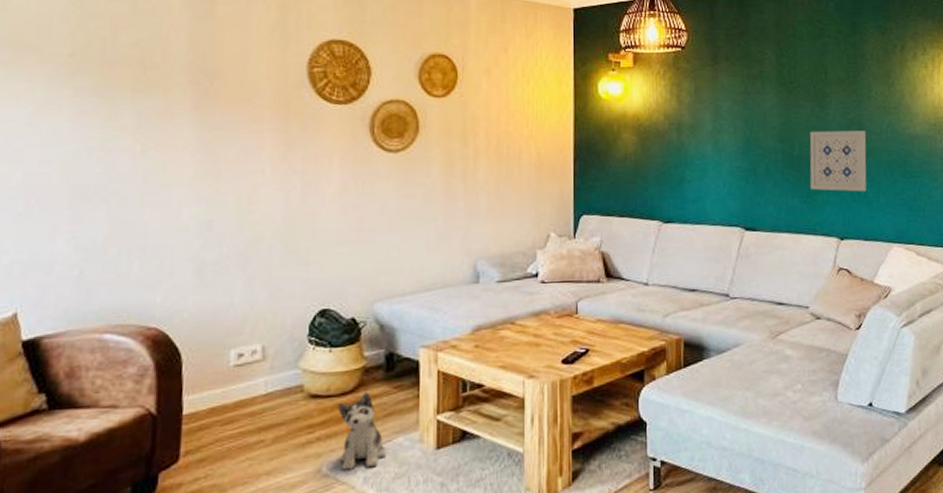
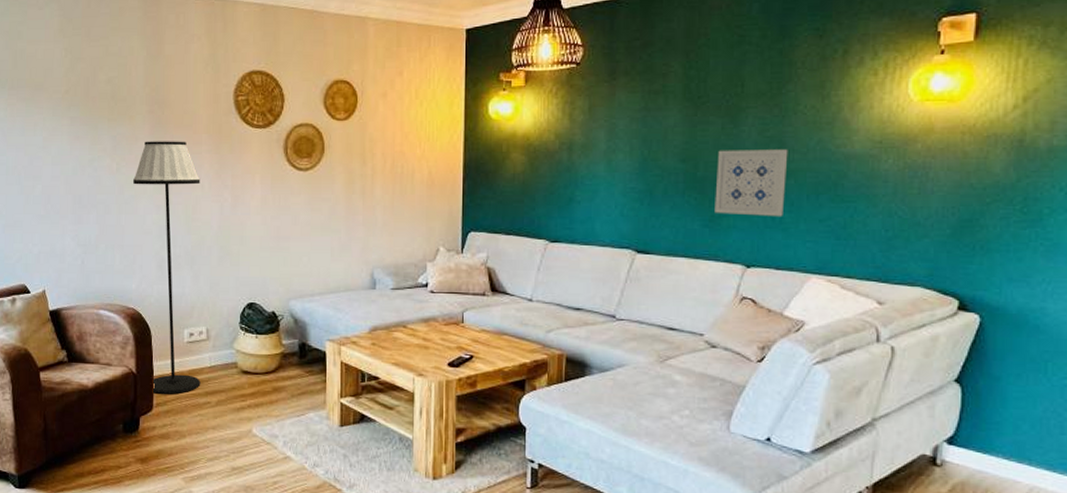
floor lamp: none [165,117,260,438] -> present [133,141,201,394]
plush toy: present [337,392,387,470] -> none [263,373,301,434]

